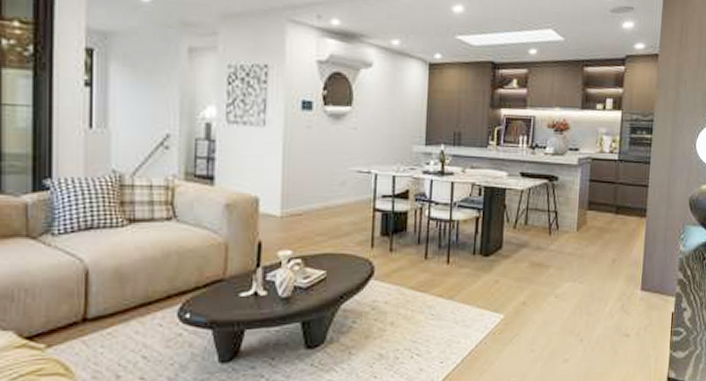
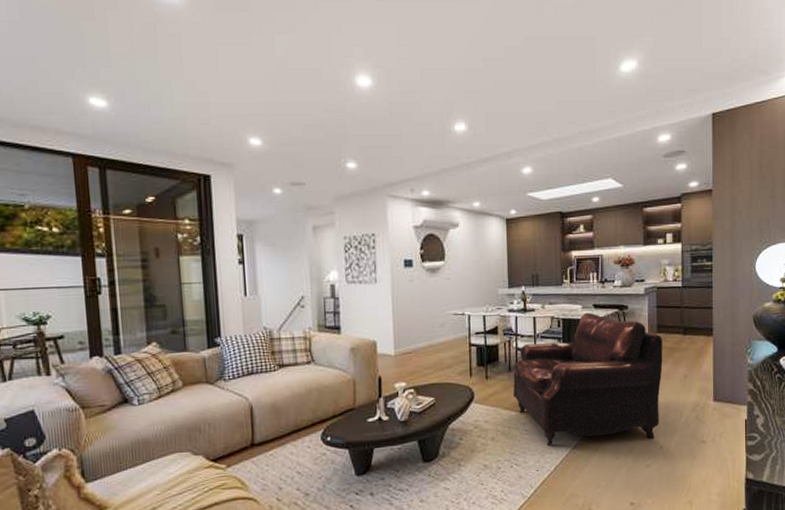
leather: none [421,181,593,334] -> present [513,312,663,446]

